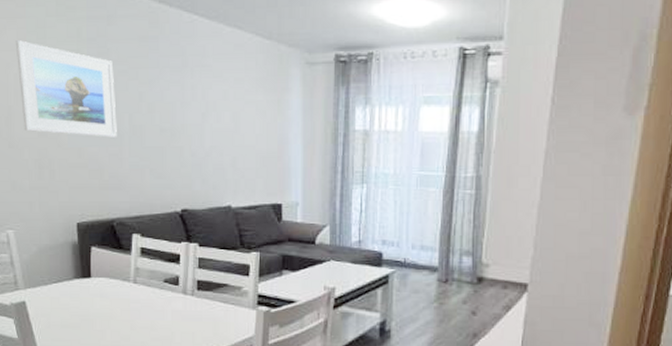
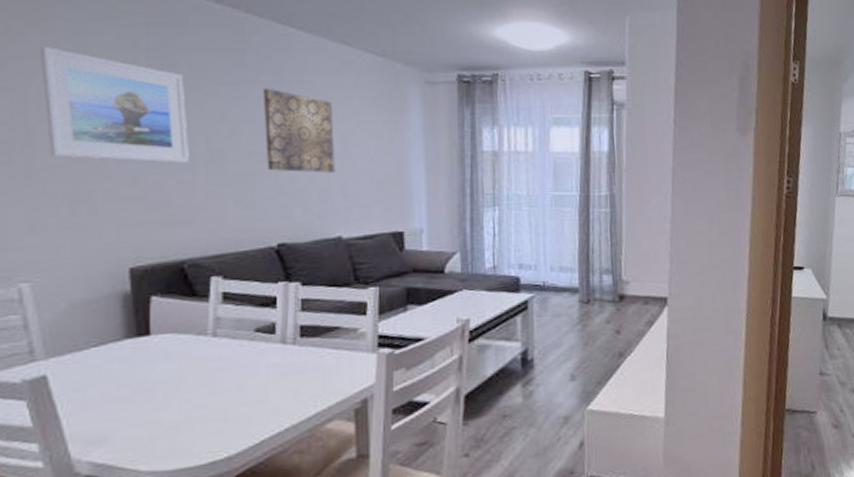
wall art: none [172,71,227,148] -> present [264,88,335,173]

